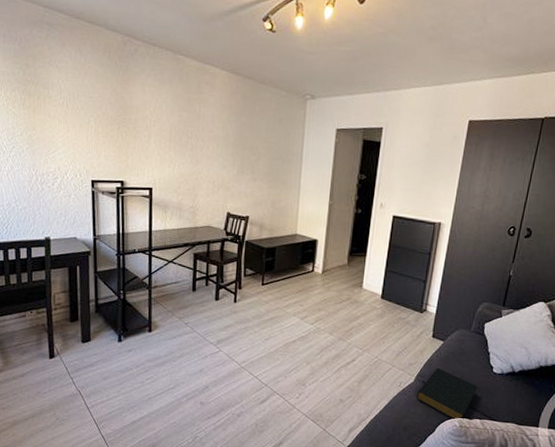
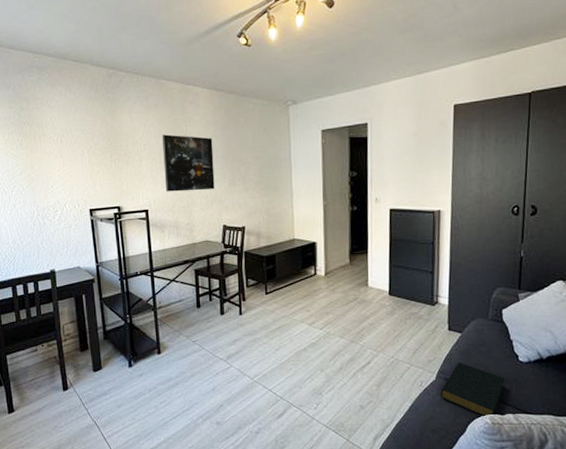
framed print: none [172,112,226,176] -> present [162,134,215,192]

